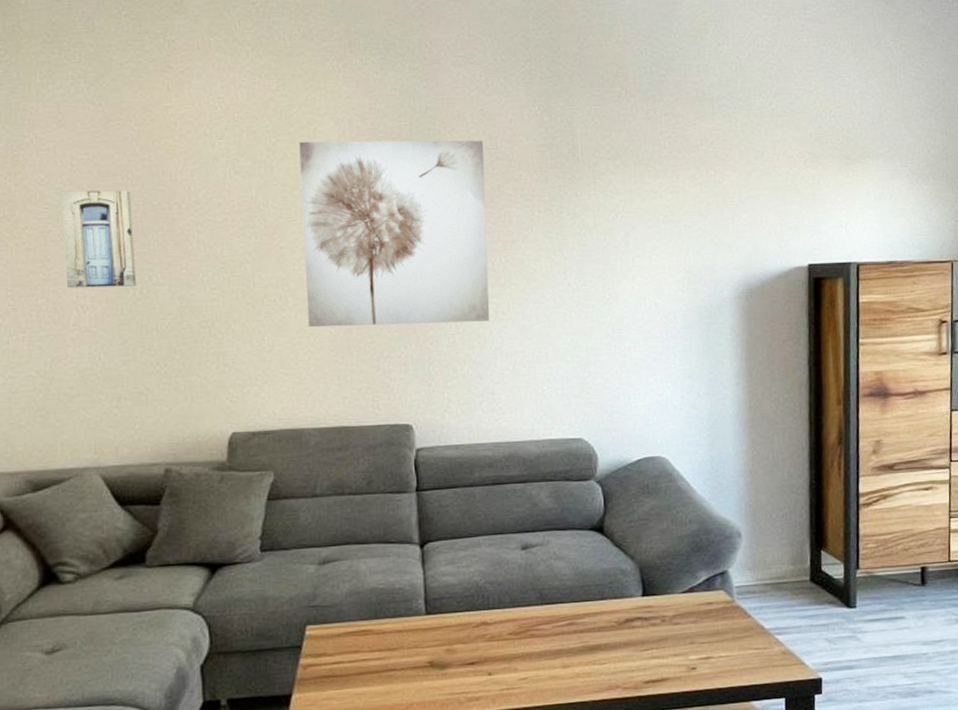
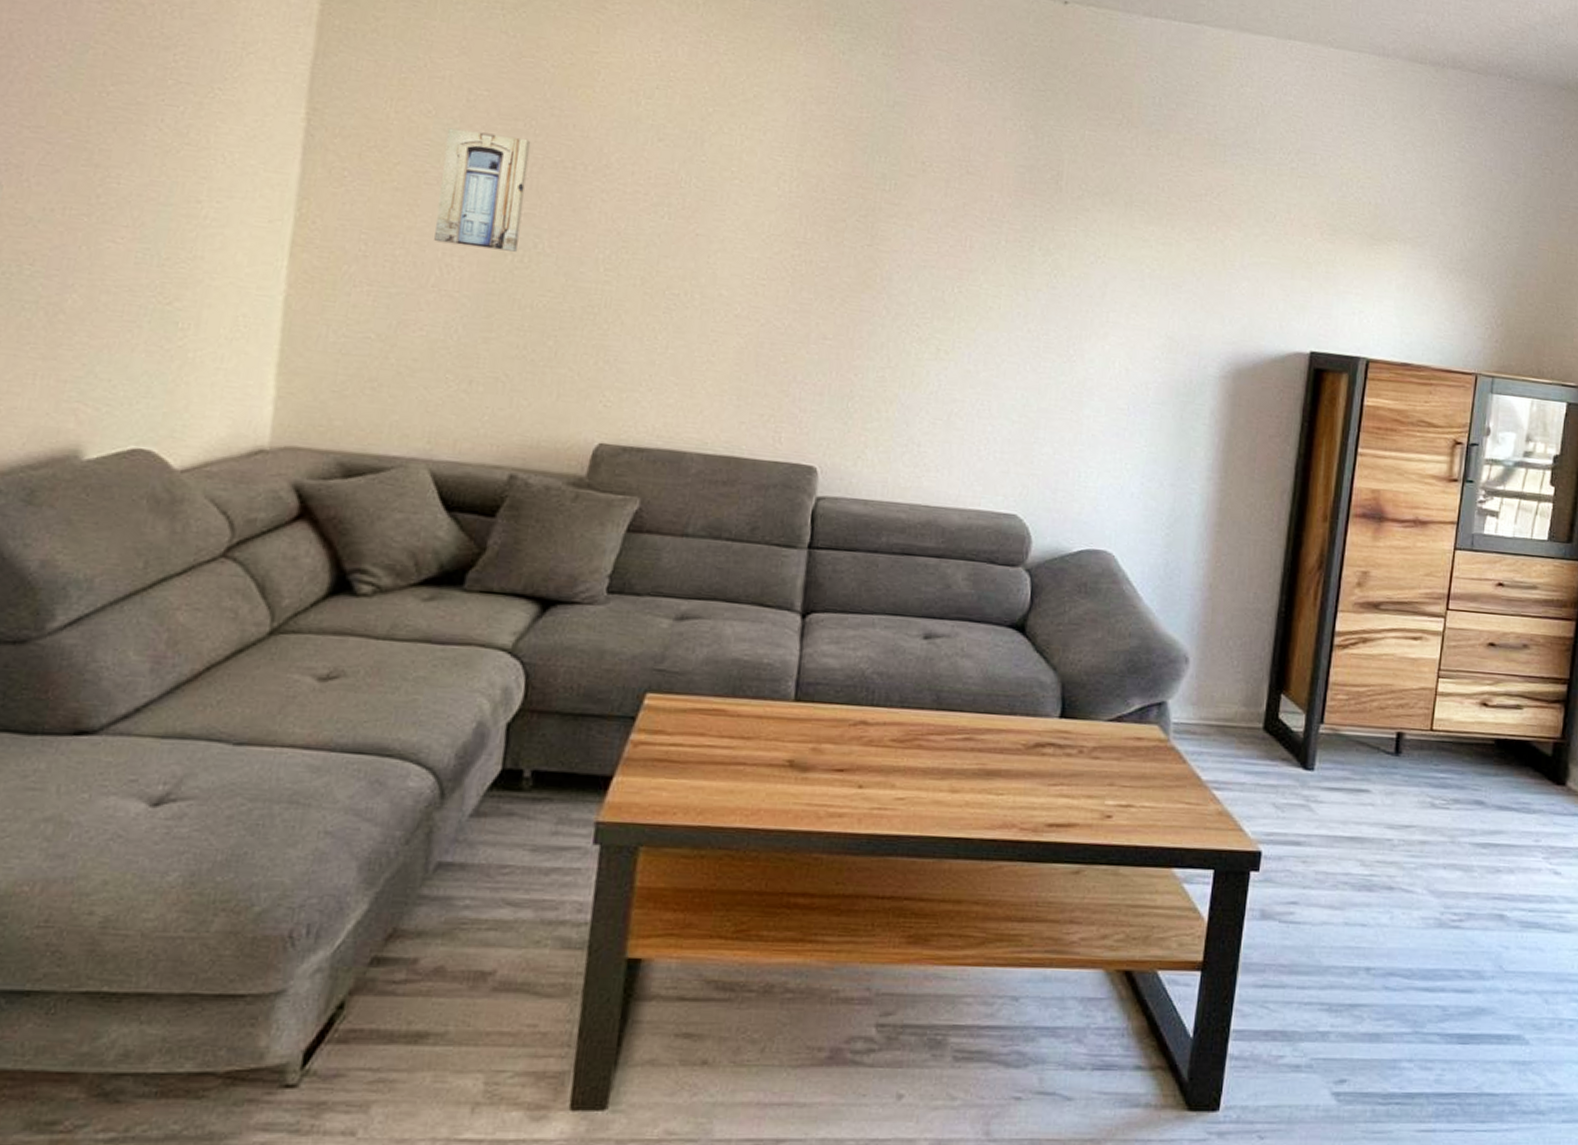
wall art: present [299,140,490,327] -> none [713,116,954,359]

